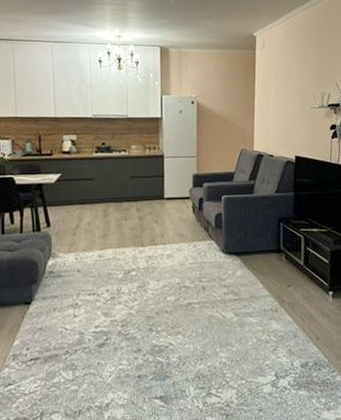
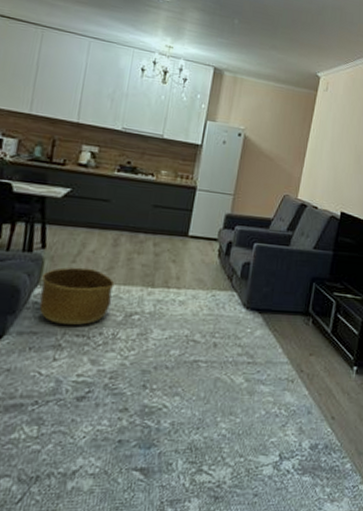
basket: none [53,237,111,287] -> present [39,267,115,325]

